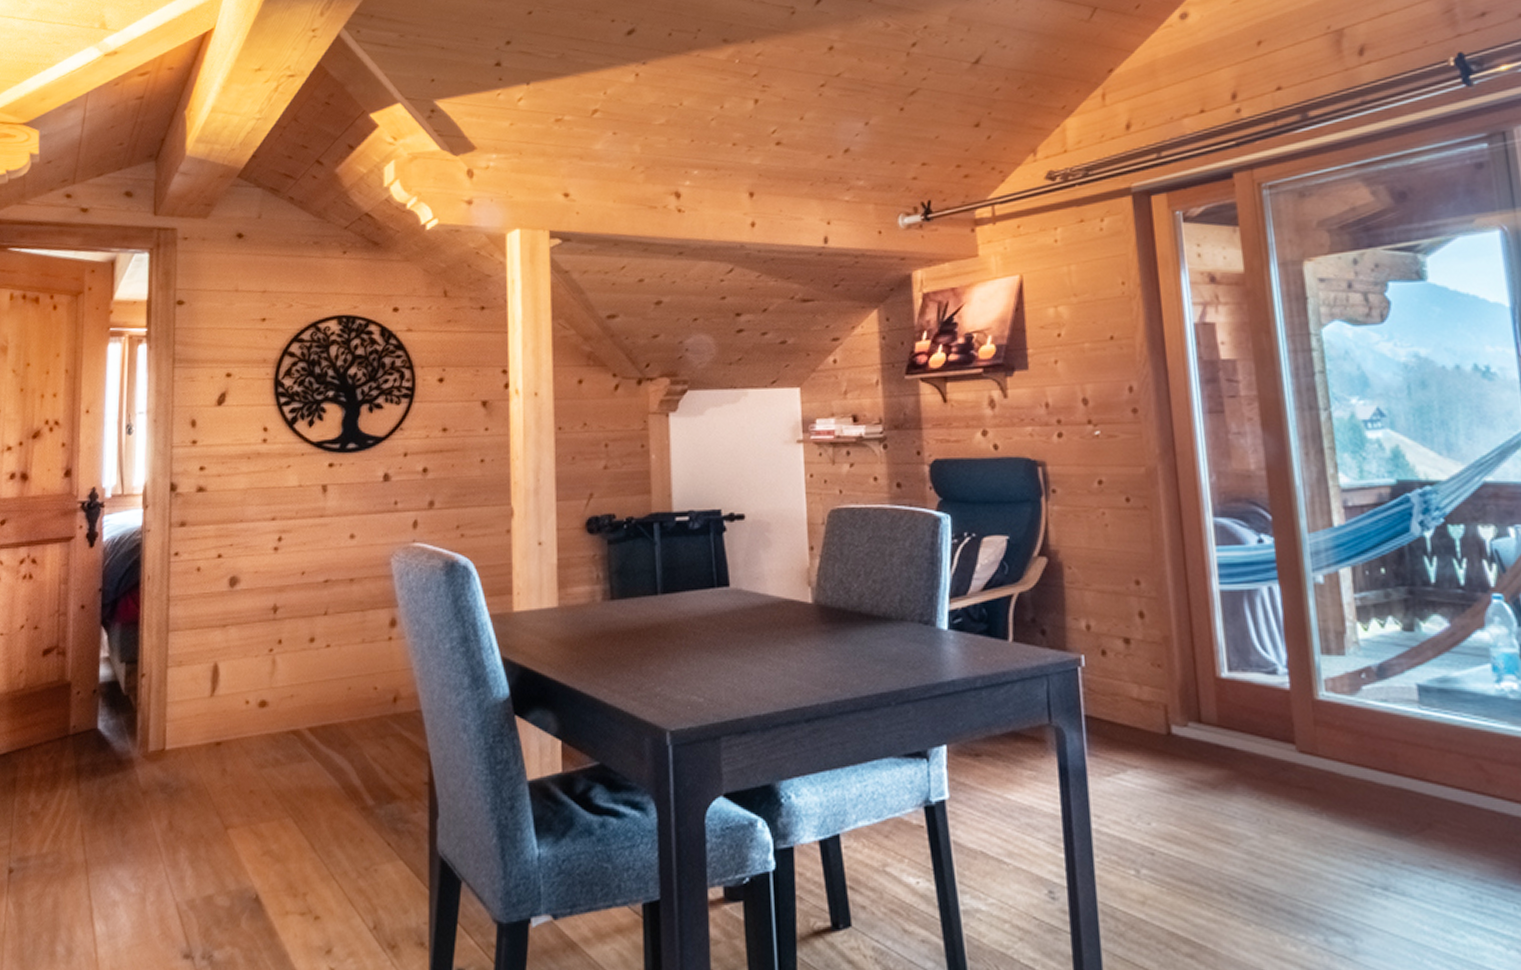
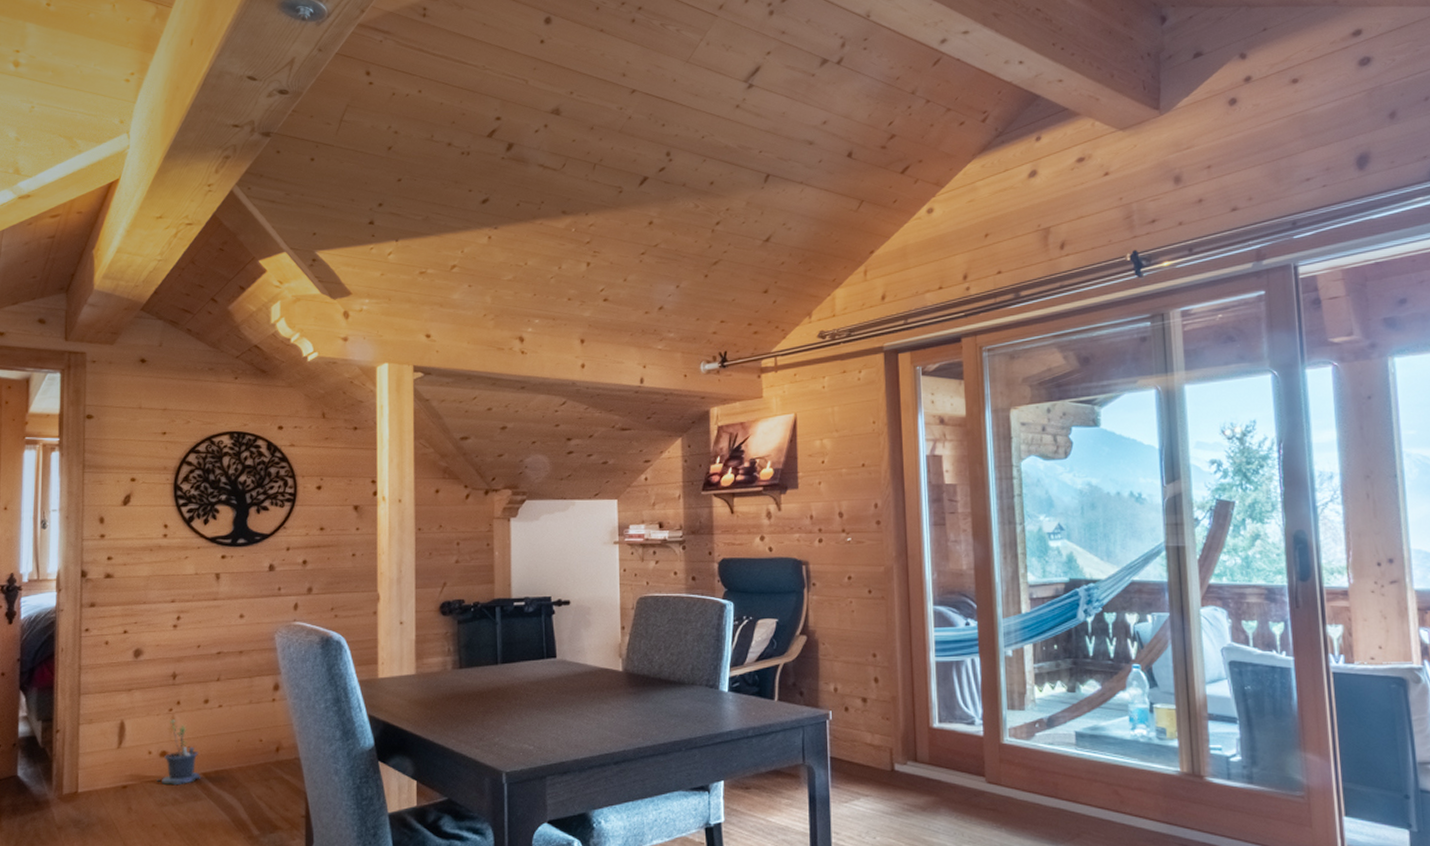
potted plant: none [254,662,305,743] -> present [155,719,200,786]

